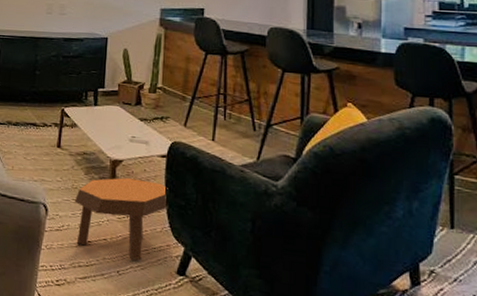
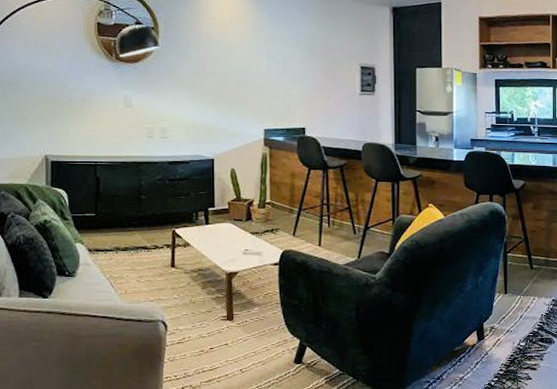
footstool: present [74,177,168,261] -> none [193,287,282,358]

